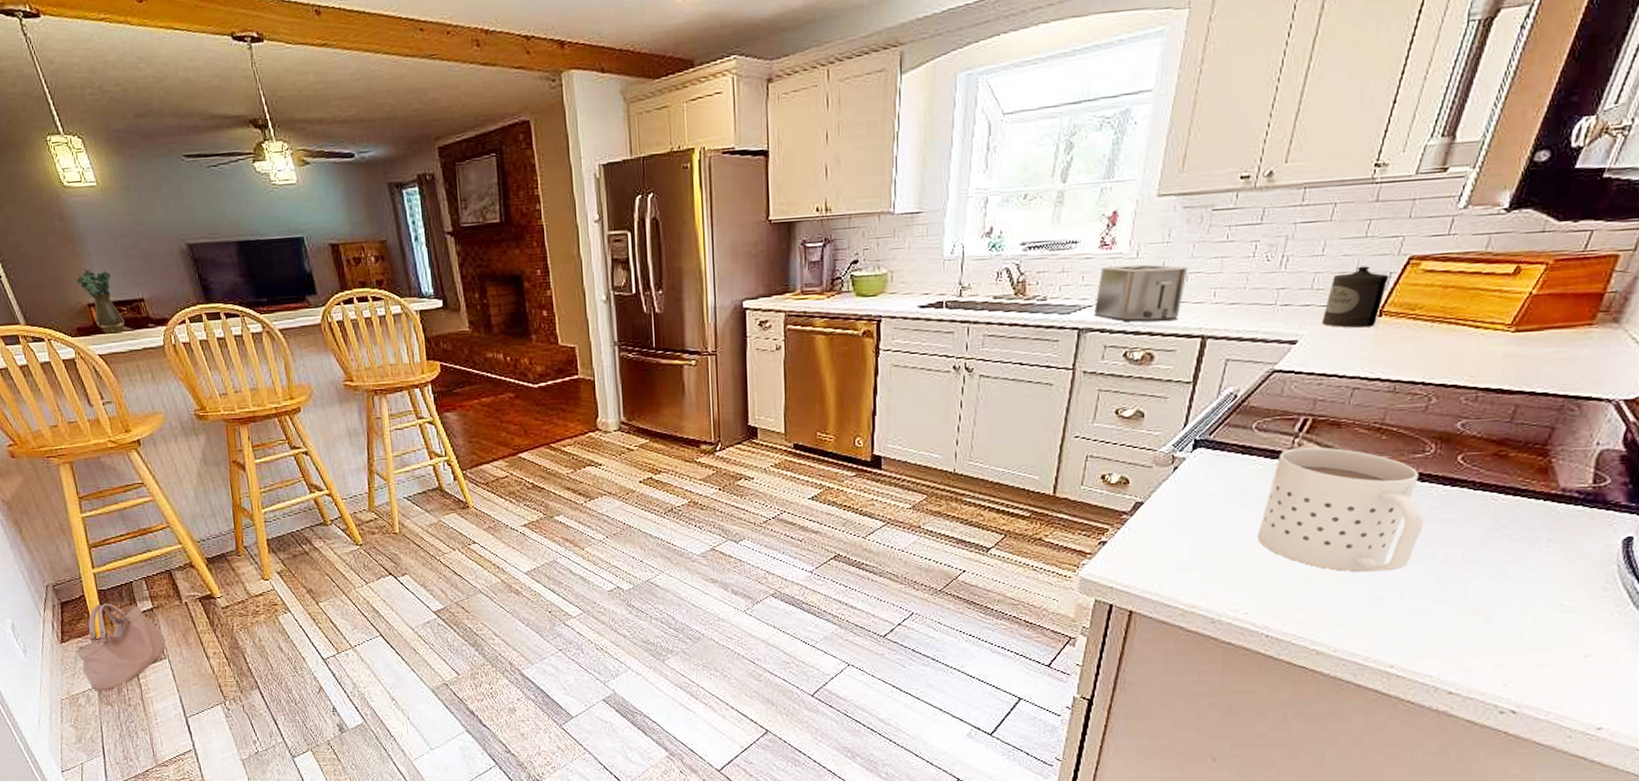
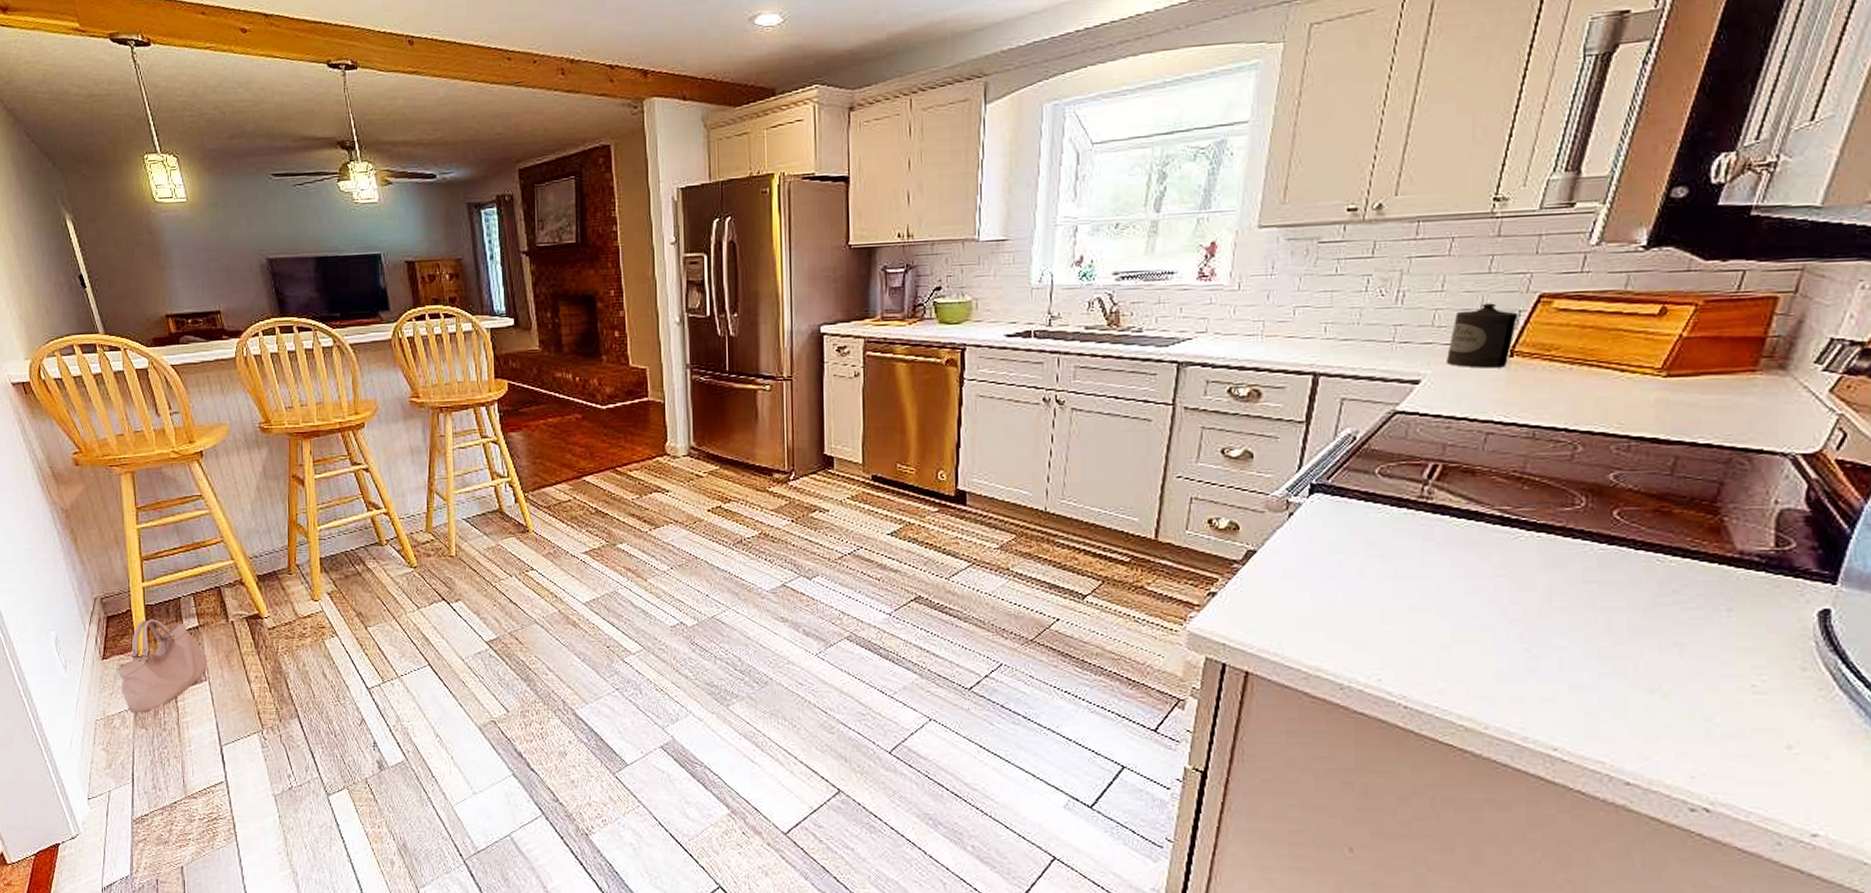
vase: present [77,268,125,334] -> none [158,280,200,345]
toaster: present [1094,264,1188,323] -> none [1194,297,1295,357]
mug: present [1258,447,1424,572] -> none [1388,496,1580,638]

